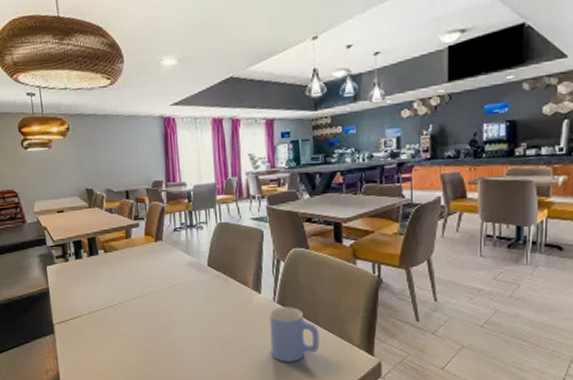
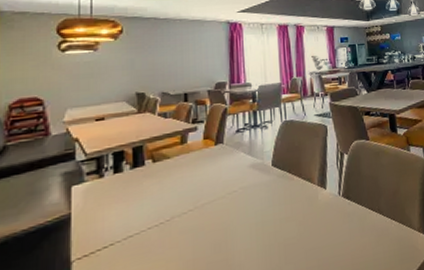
mug: present [269,306,320,362] -> none [335,199,384,260]

